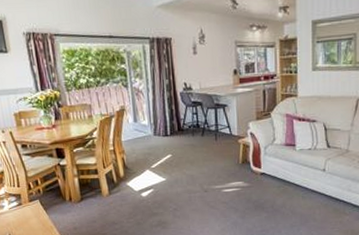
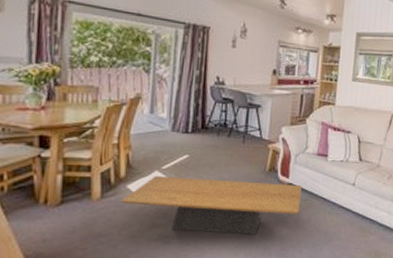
coffee table: none [124,173,274,219] -> present [120,175,302,234]

